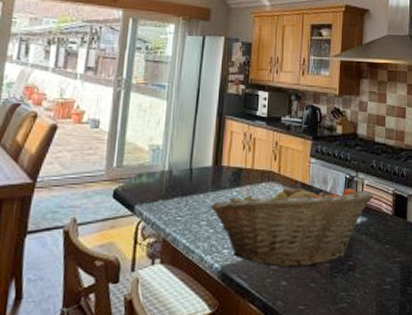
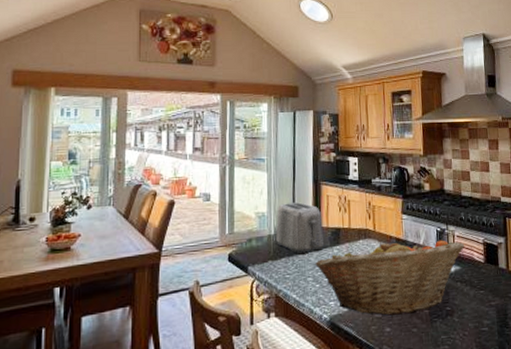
toaster: none [168,137,223,195] -> present [275,202,324,255]

